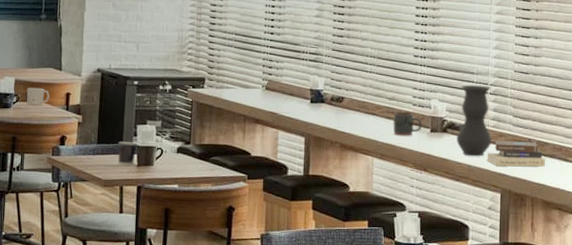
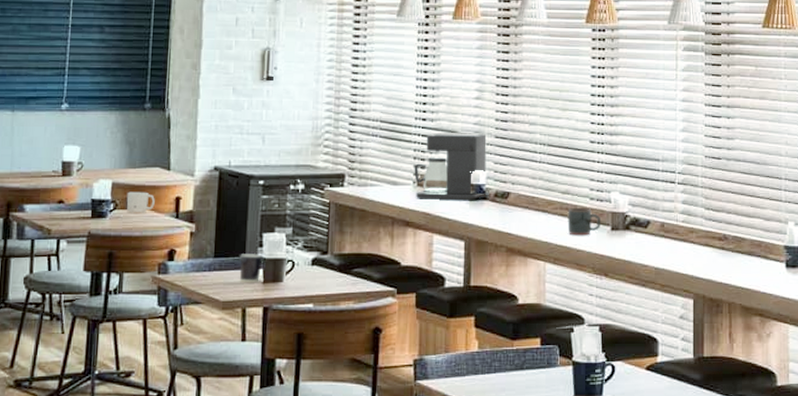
coffee maker: none [263,45,325,104] -> present [414,133,487,201]
vase: present [457,84,492,156] -> none [641,173,681,257]
books: present [487,140,546,167] -> none [676,238,744,267]

